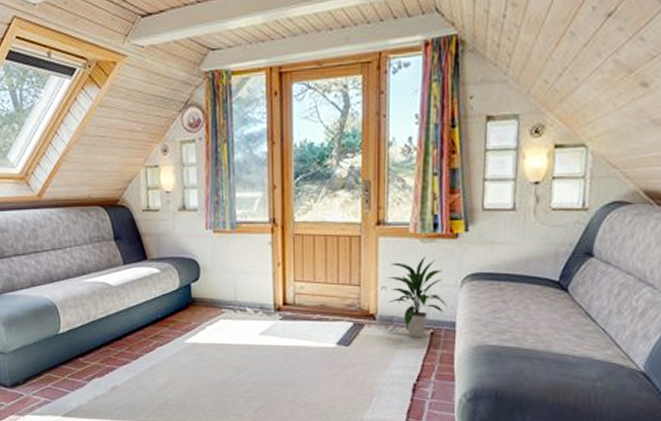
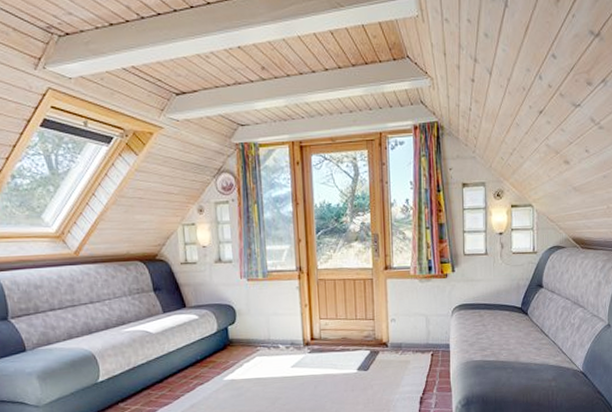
indoor plant: present [386,256,447,337] -> none [394,293,443,359]

